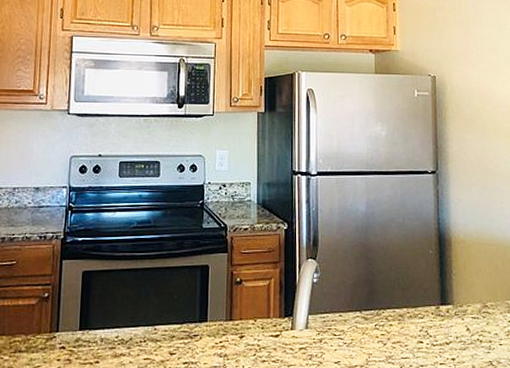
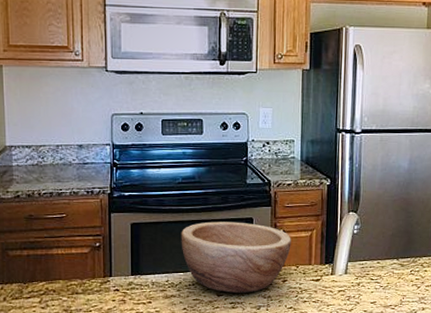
bowl: none [133,269,249,351] -> present [181,221,291,293]

